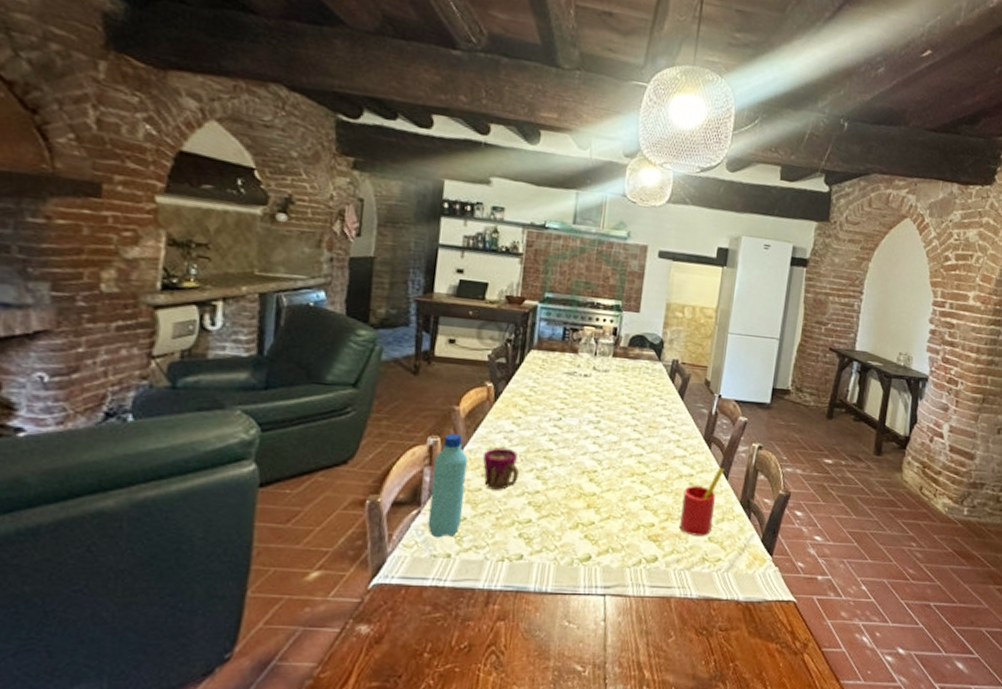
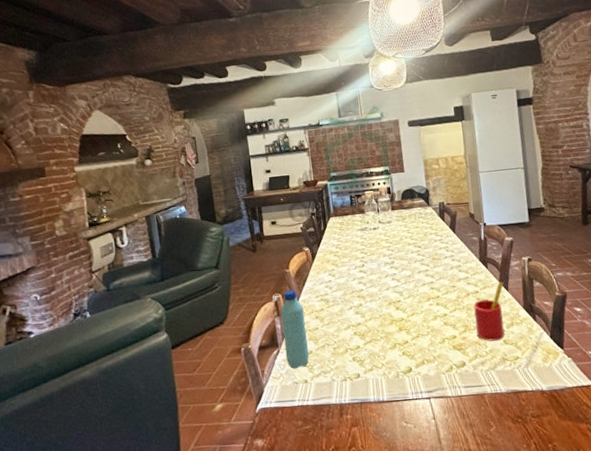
cup: present [482,447,519,490] -> none [313,294,343,328]

